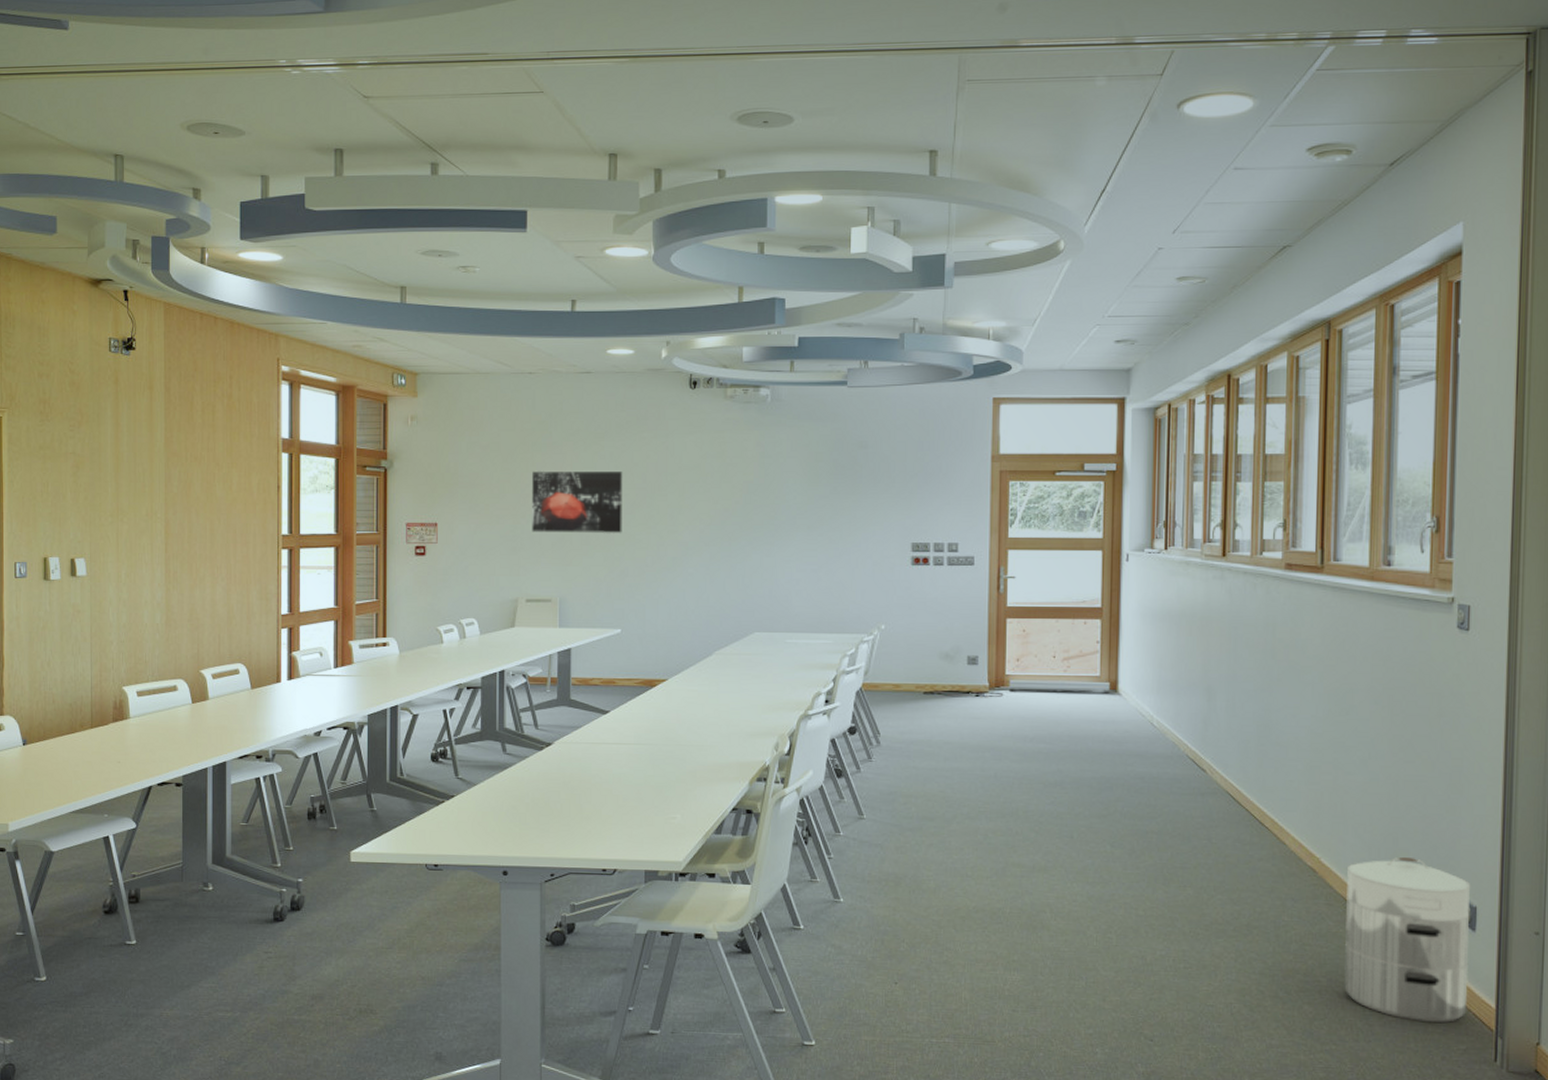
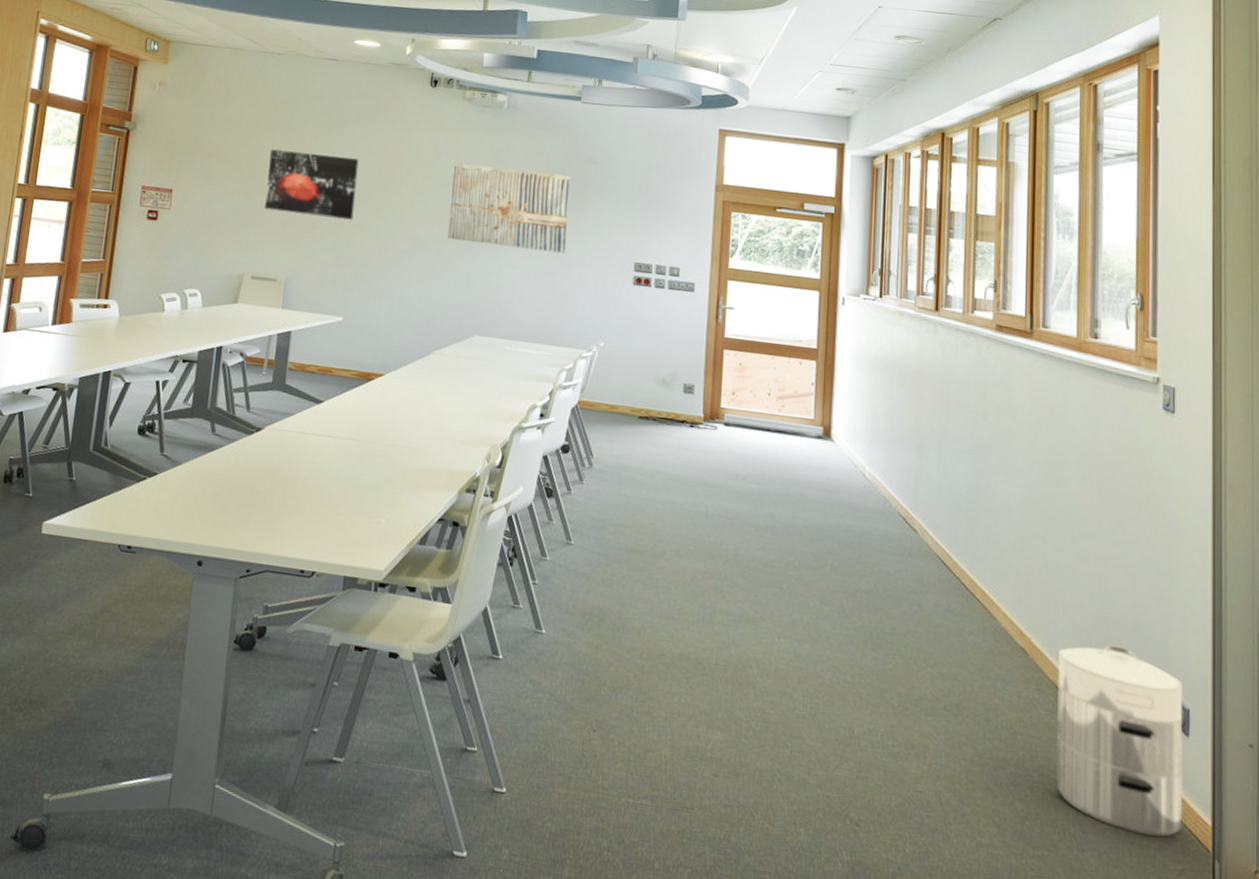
wall art: none [719,464,841,542] -> present [447,163,570,254]

